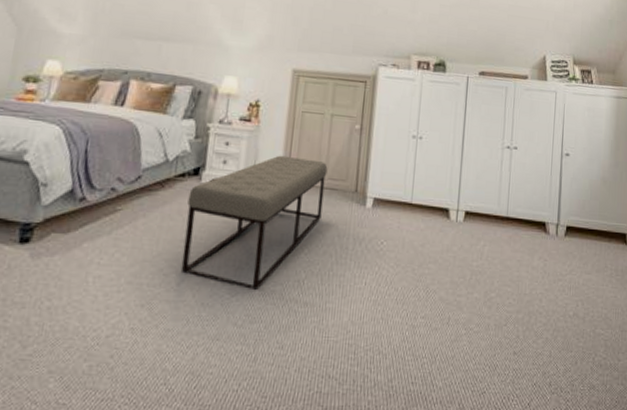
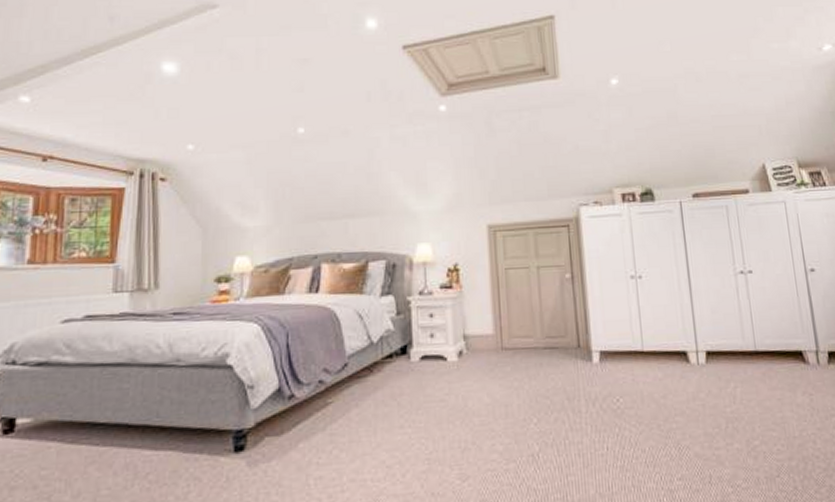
bench: present [180,155,328,290] -> none [399,319,546,471]

